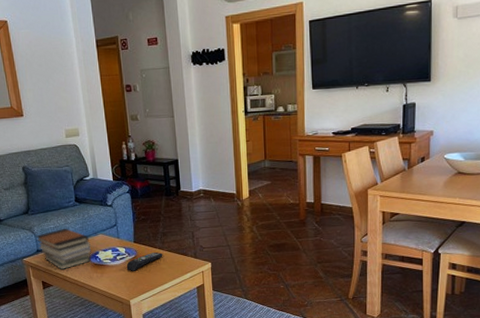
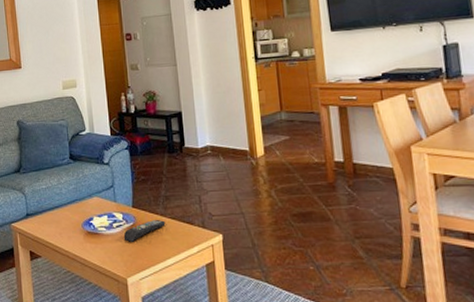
book stack: present [35,229,91,270] -> none [26,190,85,239]

